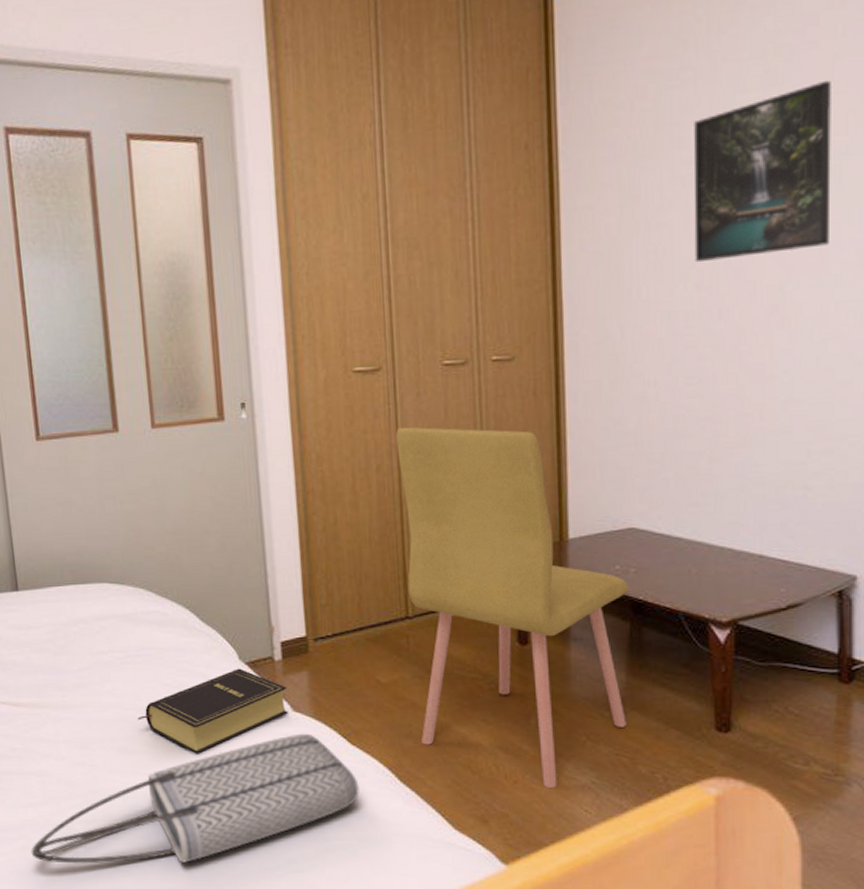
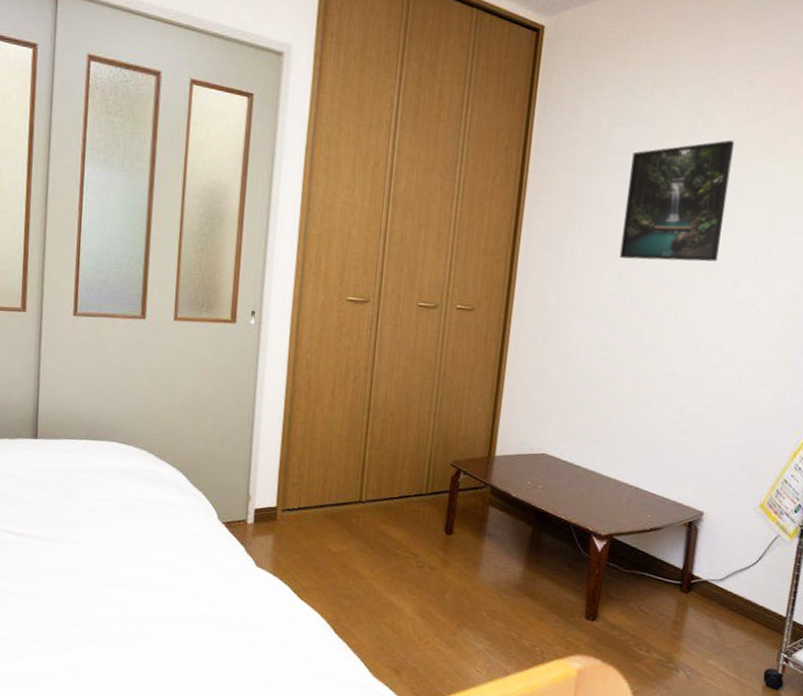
tote bag: present [31,733,359,864] -> none [12,585,301,683]
book: present [137,668,288,754] -> none [124,526,255,594]
chair: present [396,427,628,789] -> none [357,349,535,652]

